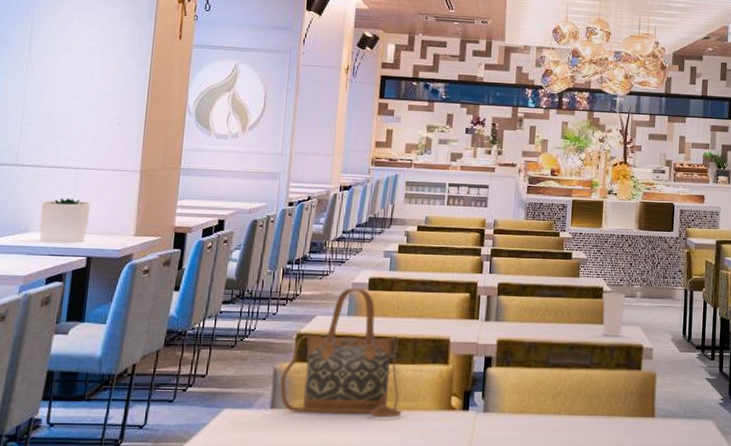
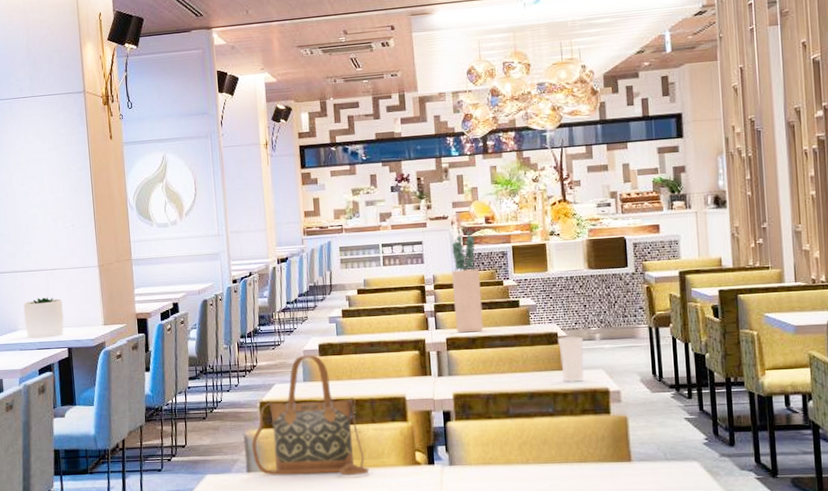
vase: none [509,176,539,280] -> present [451,227,484,333]

